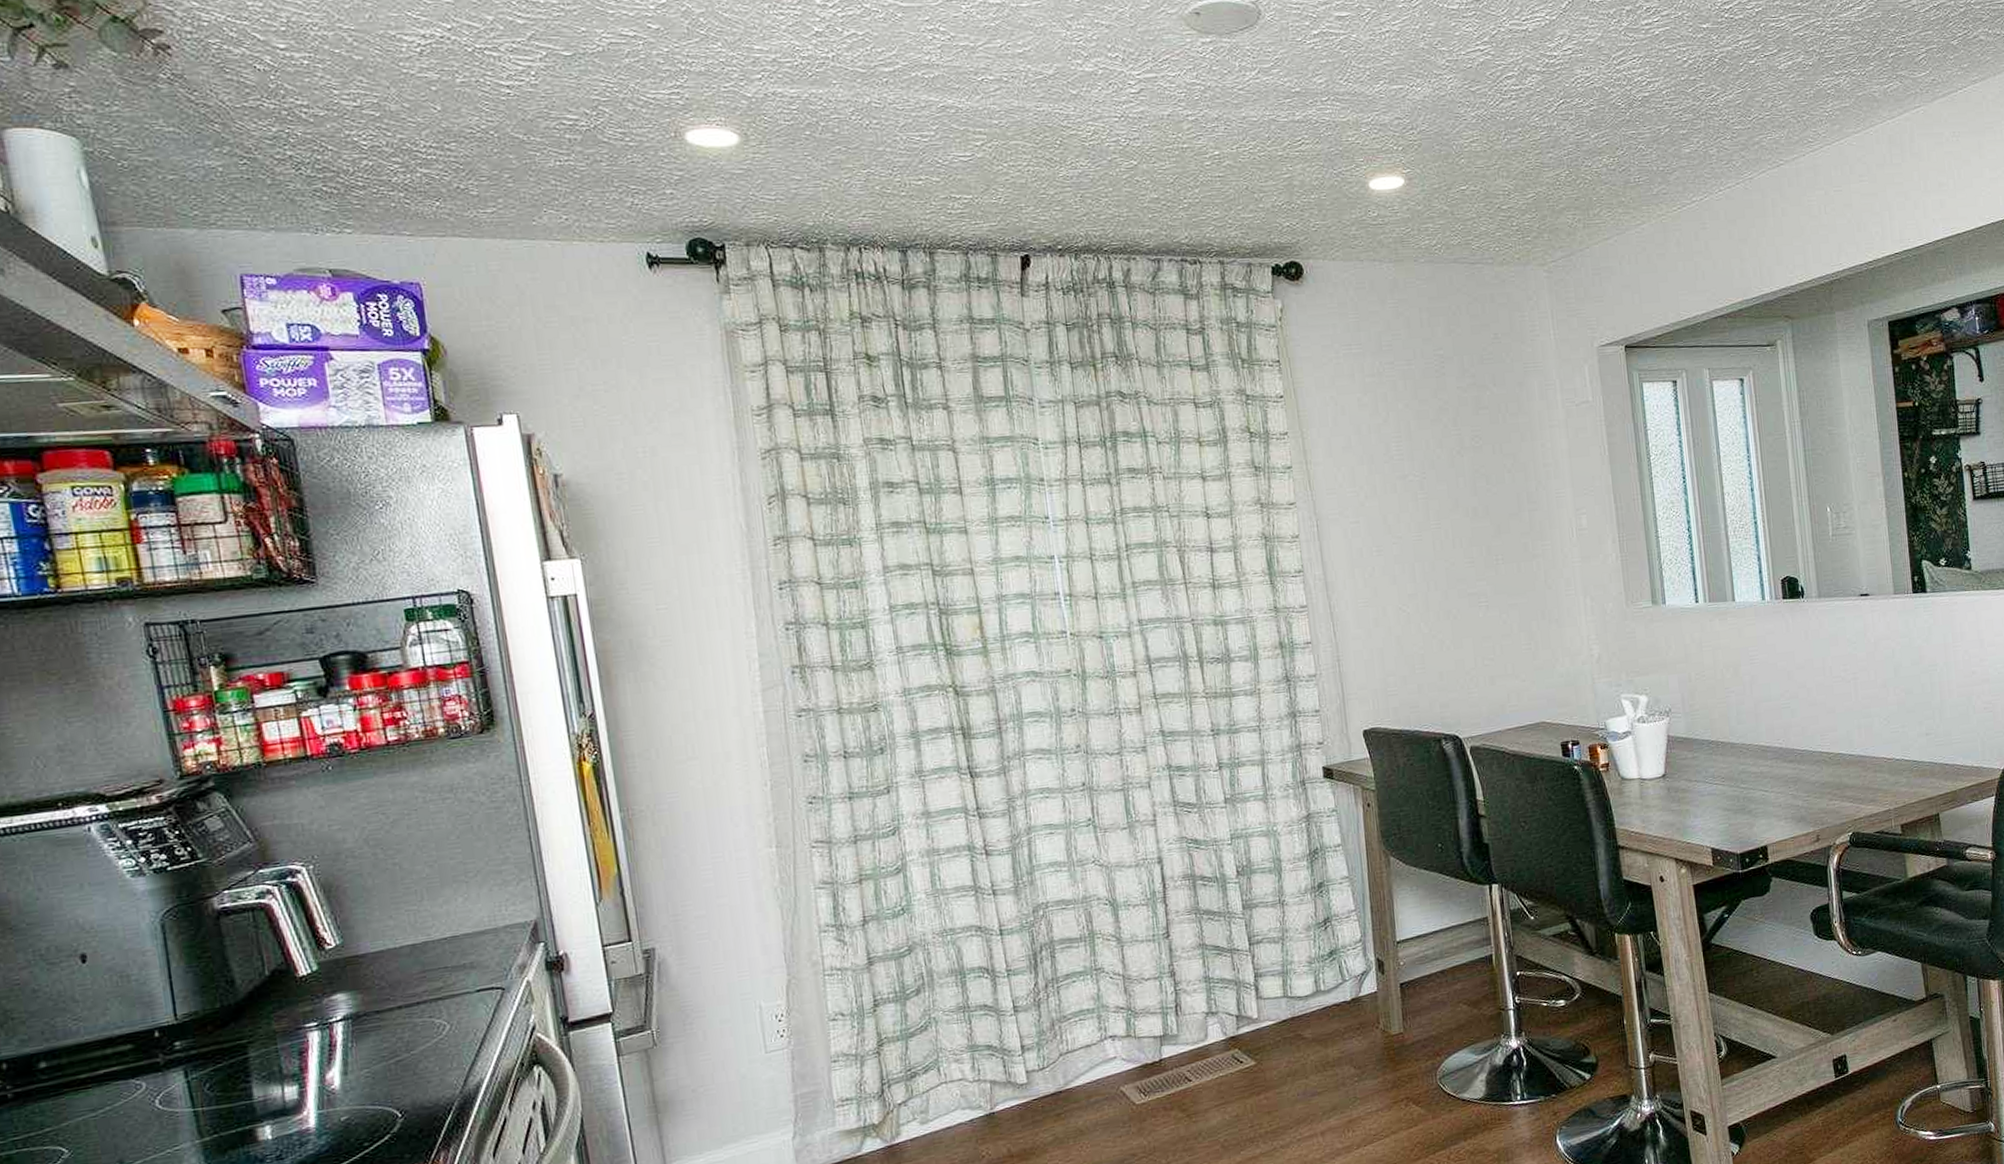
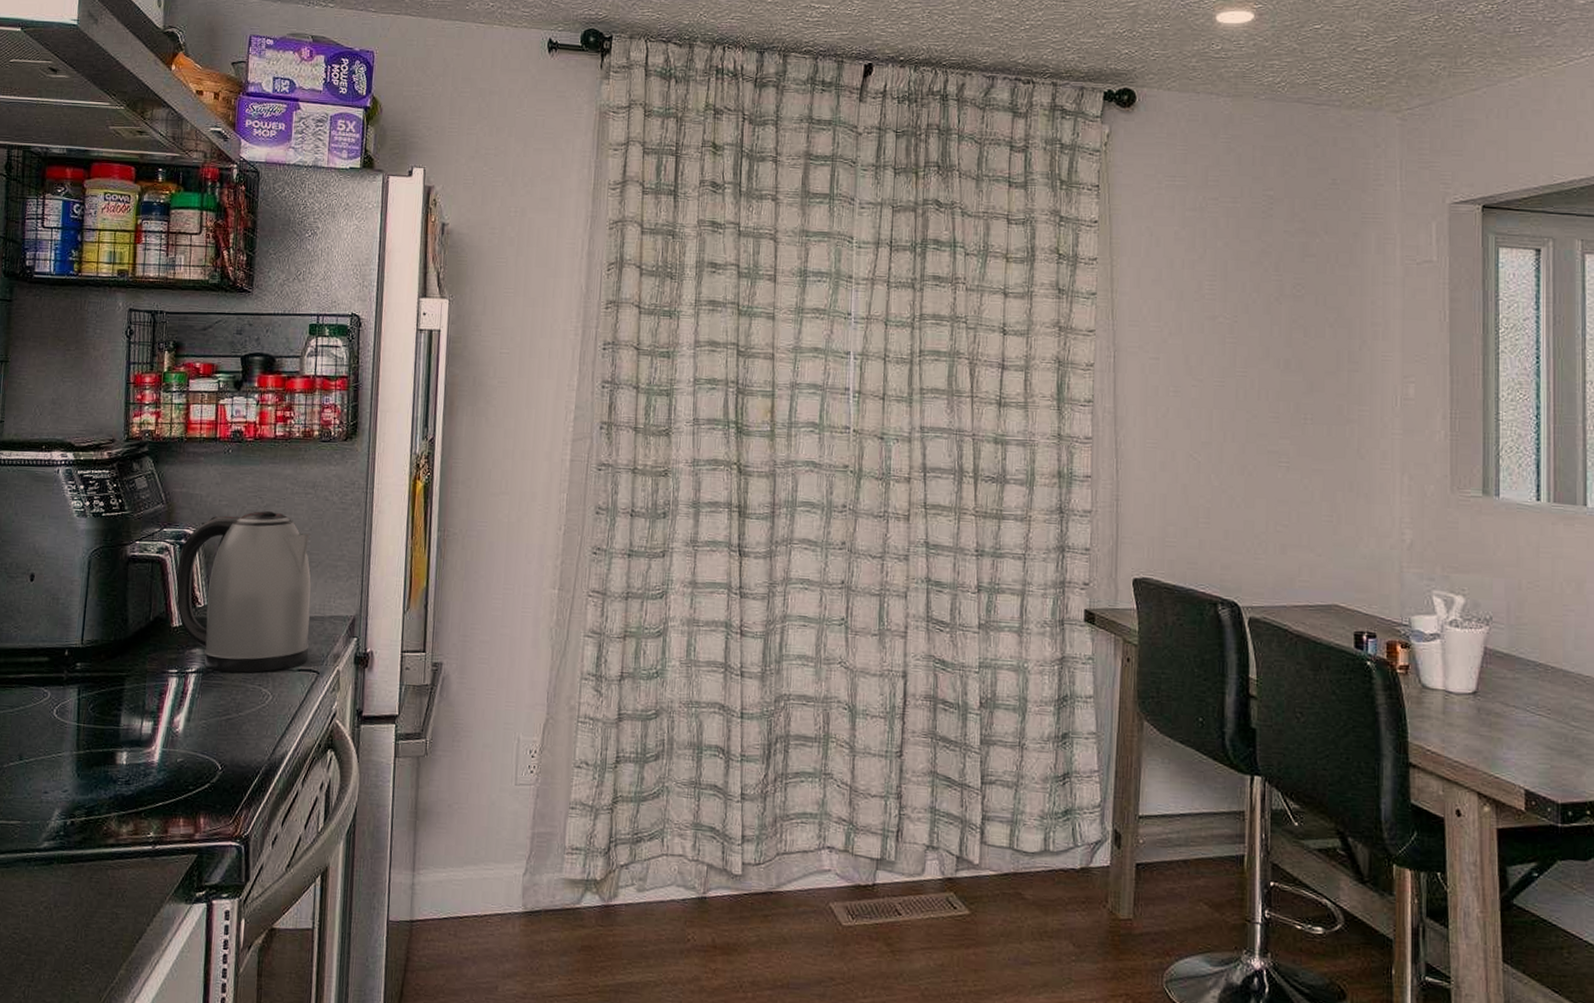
kettle: none [288,826,487,1014] -> present [176,511,312,673]

